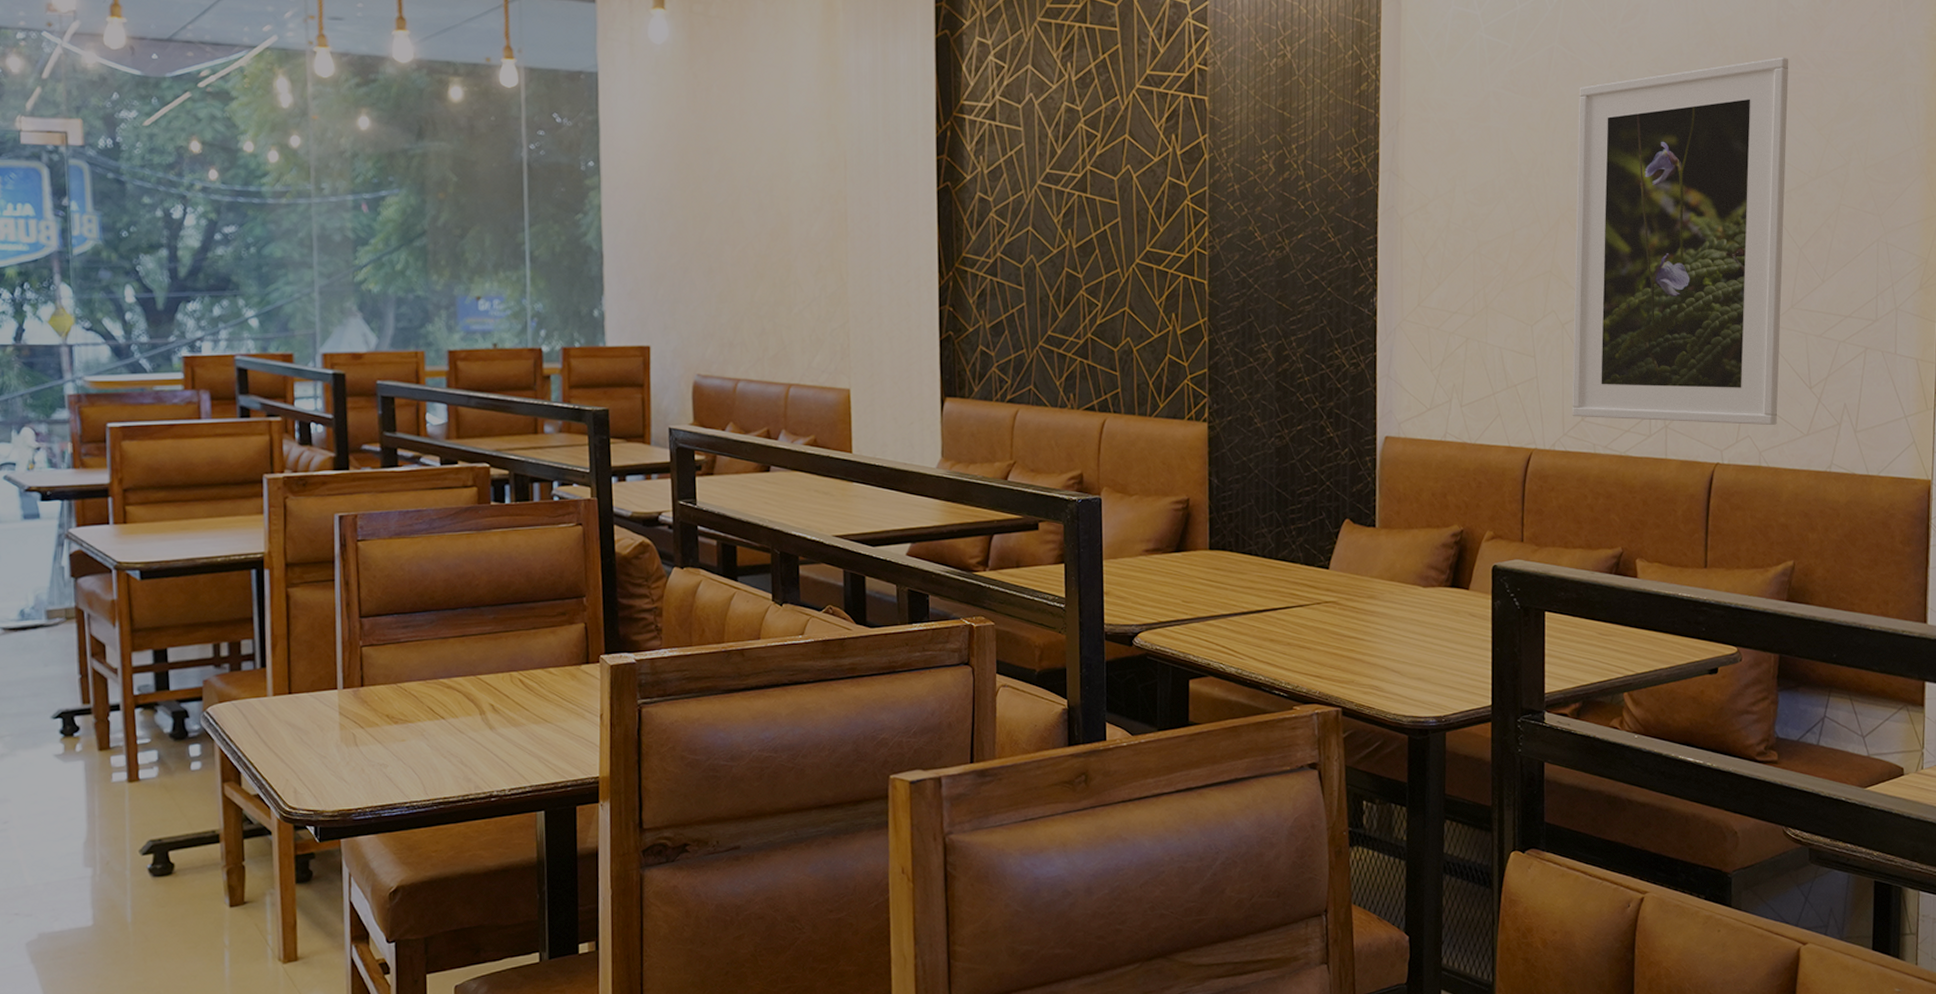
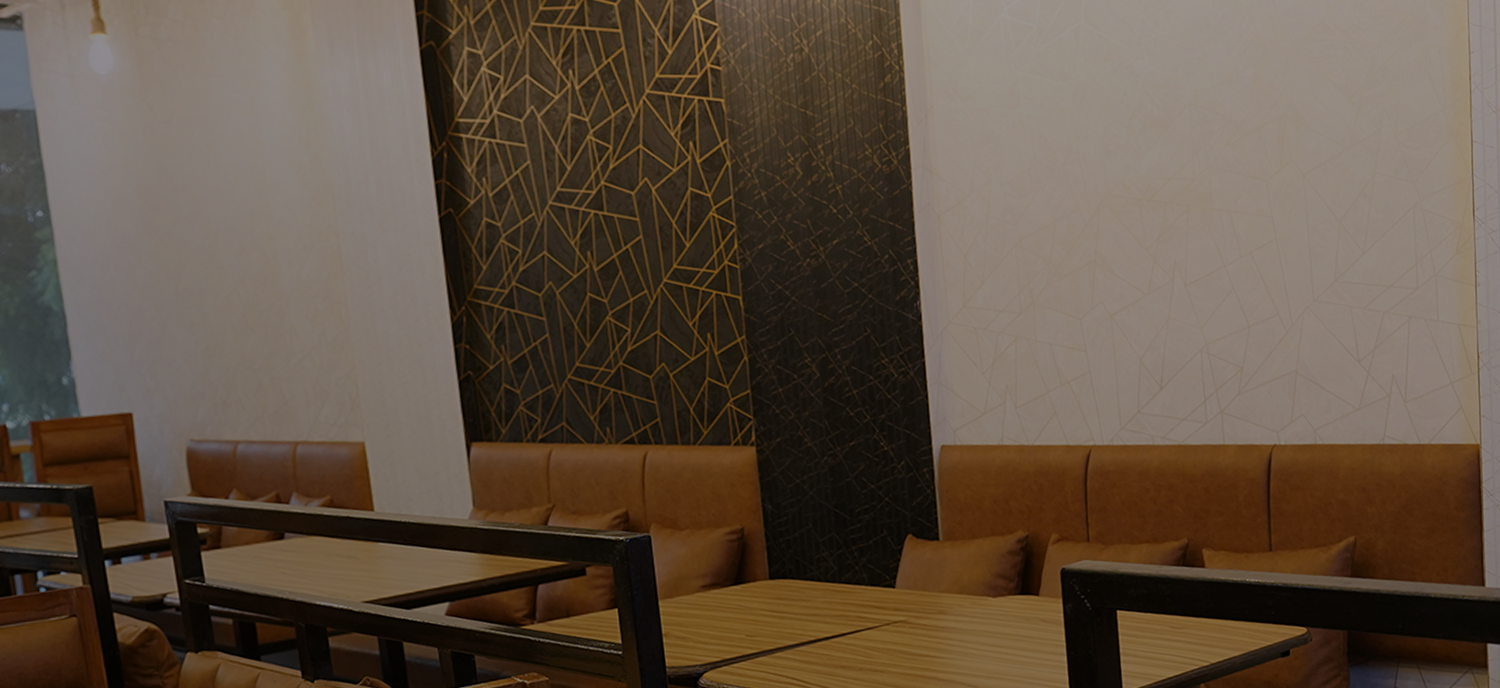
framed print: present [1572,57,1789,425] -> none [1108,24,1329,410]

